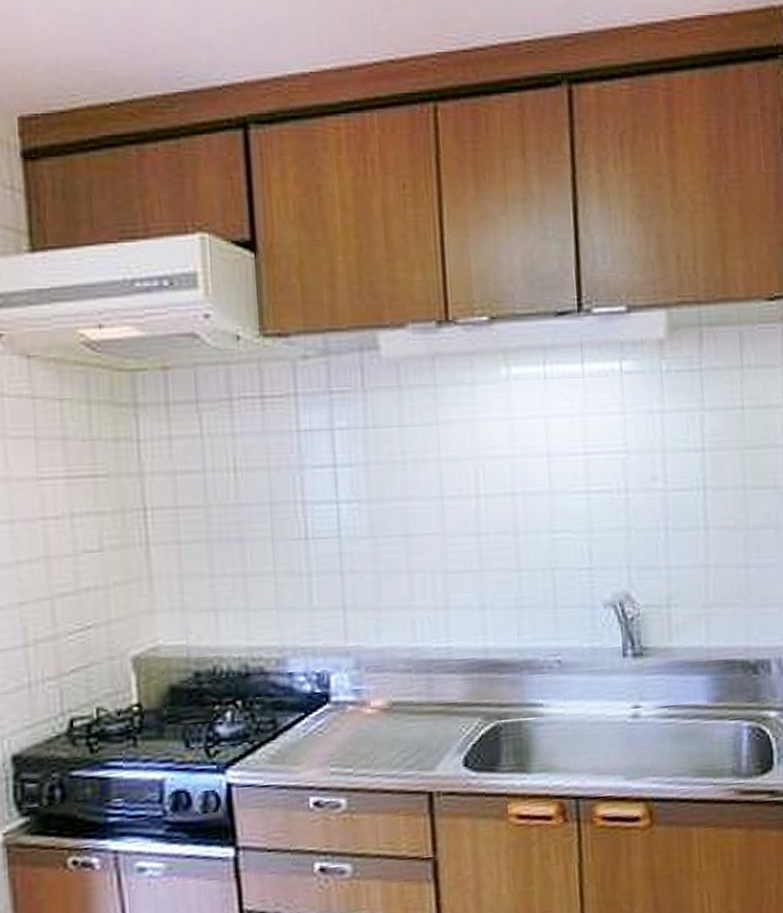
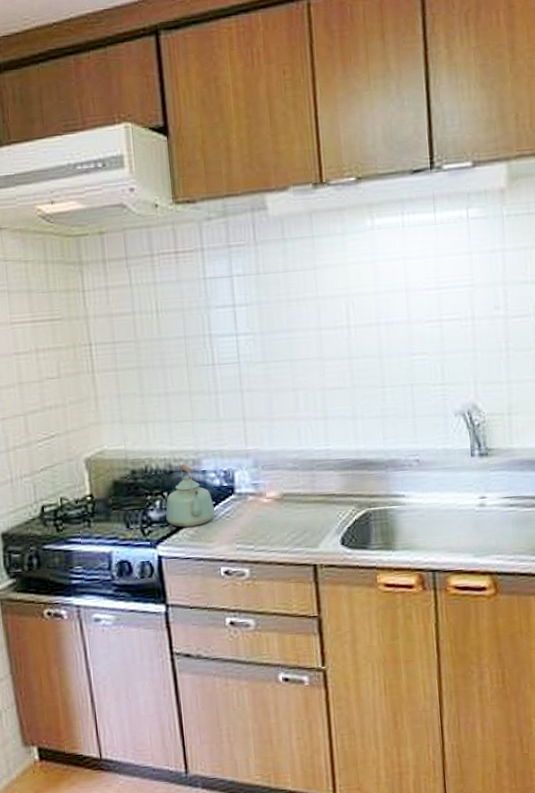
kettle: none [239,664,305,746] -> present [166,464,216,527]

